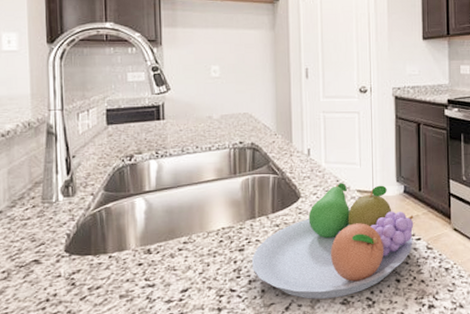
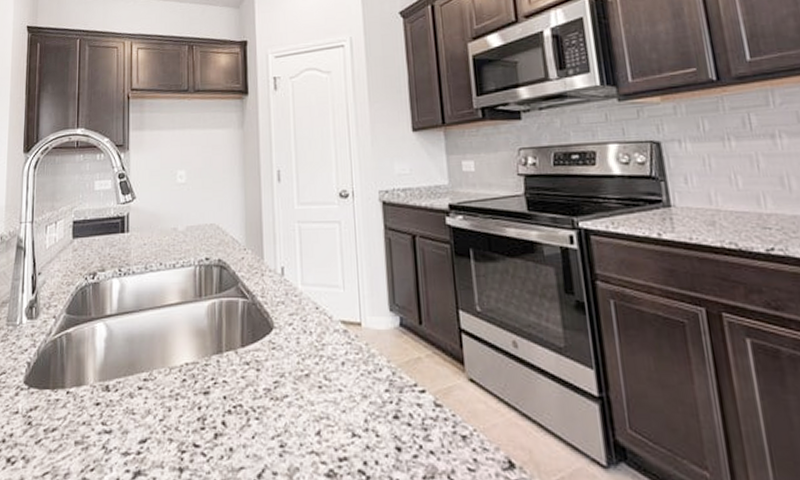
fruit bowl: present [252,183,414,299] -> none [219,311,416,467]

